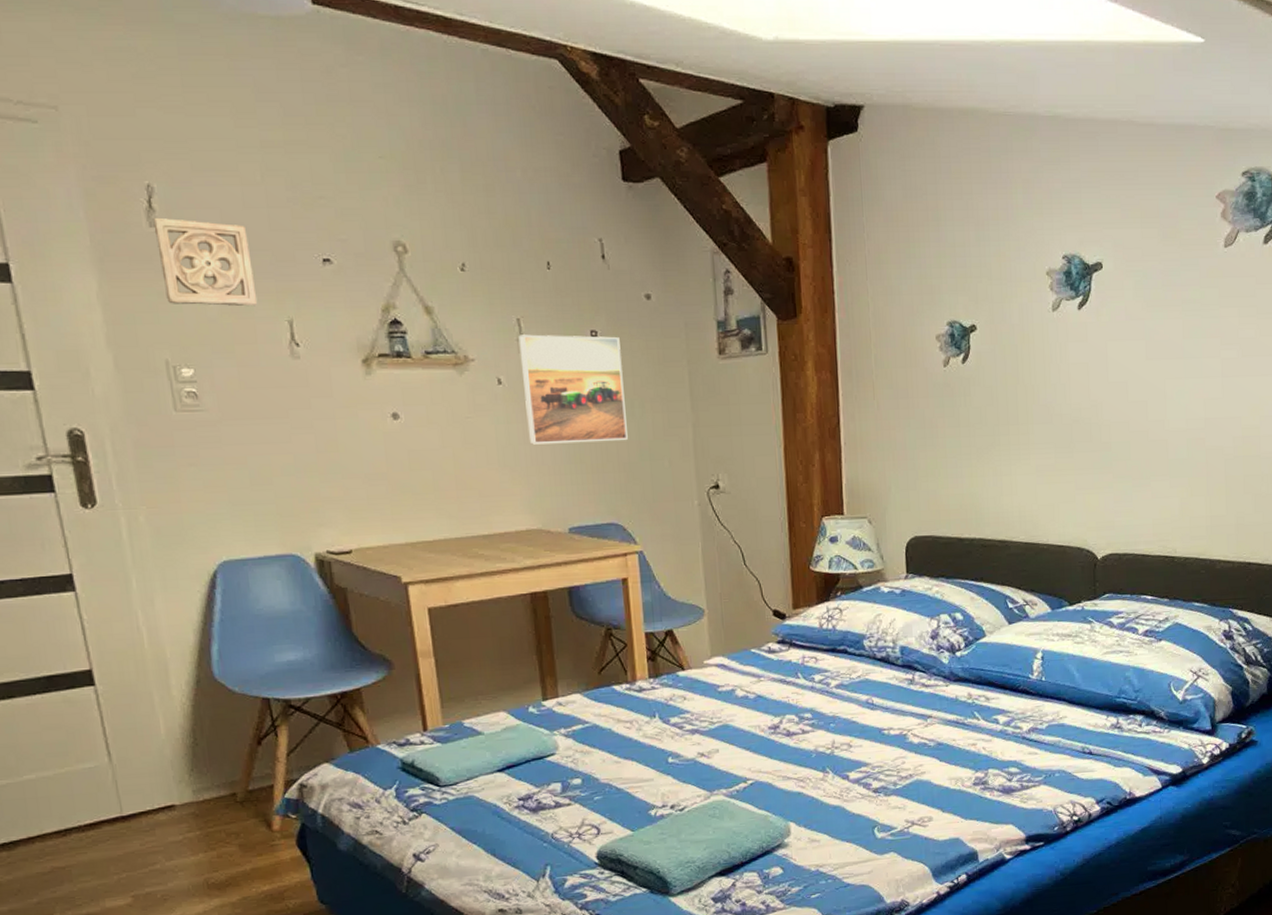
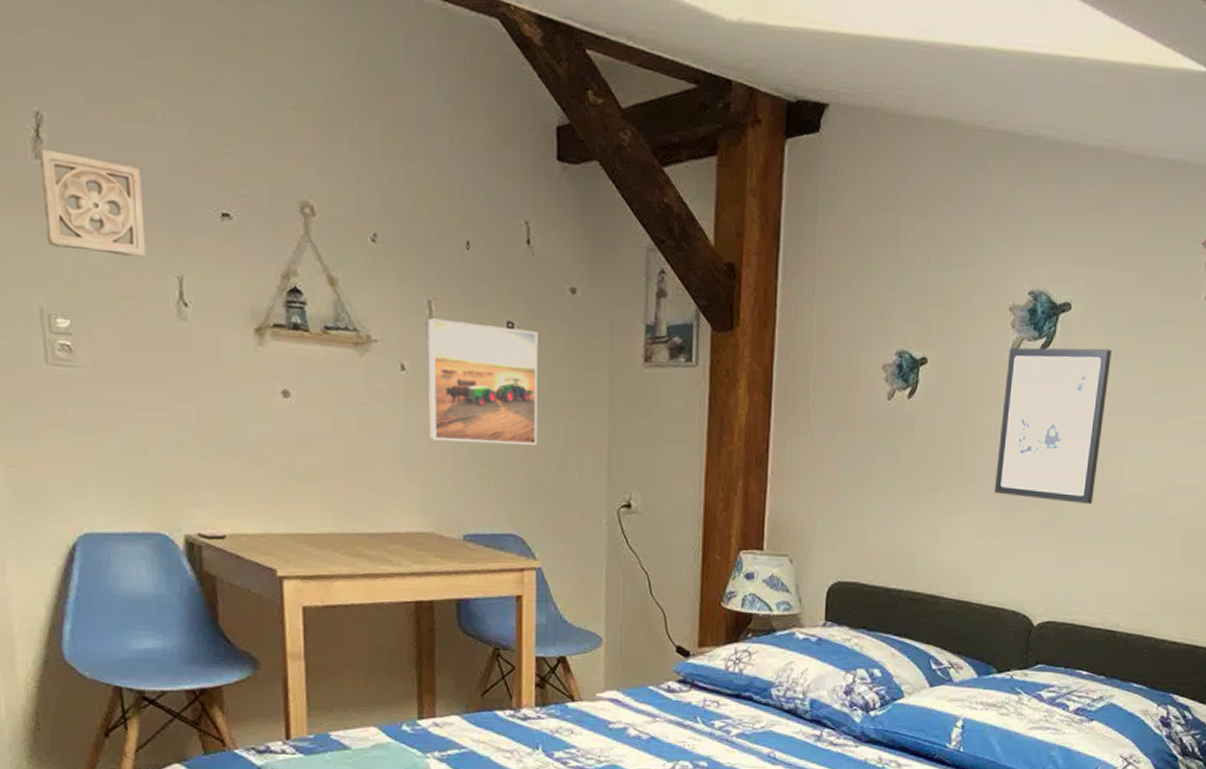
wall art: none [1049,300,1144,444] -> present [994,347,1112,504]

